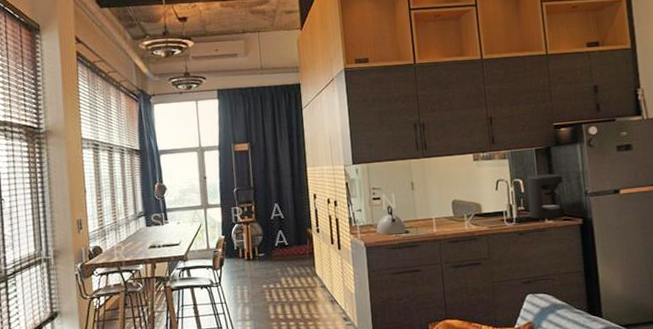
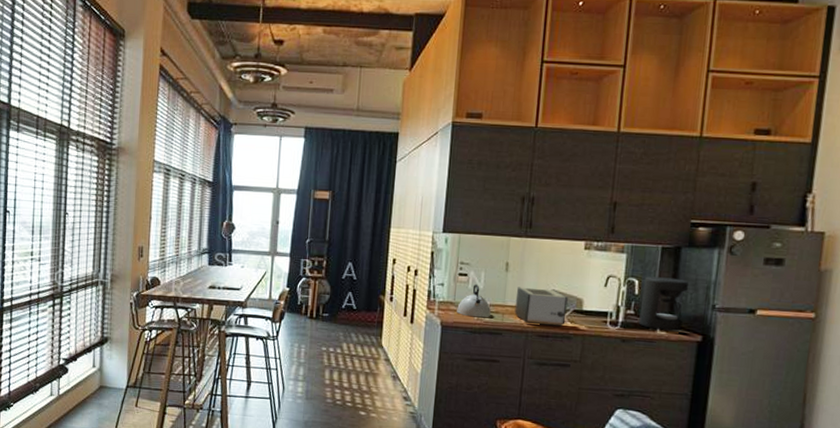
toaster: none [424,199,470,233] -> present [514,287,568,327]

